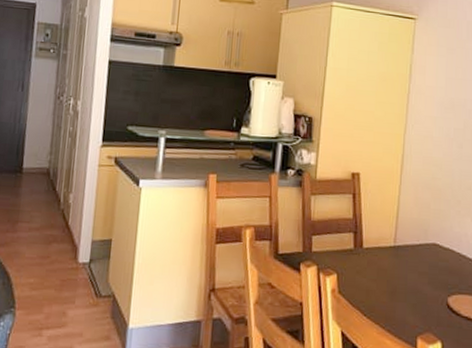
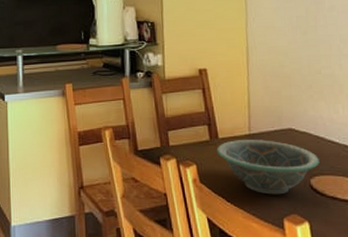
decorative bowl: none [359,251,459,312] -> present [216,140,319,195]

